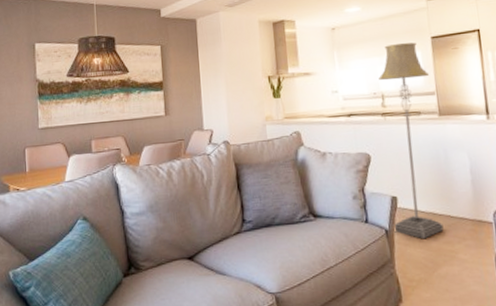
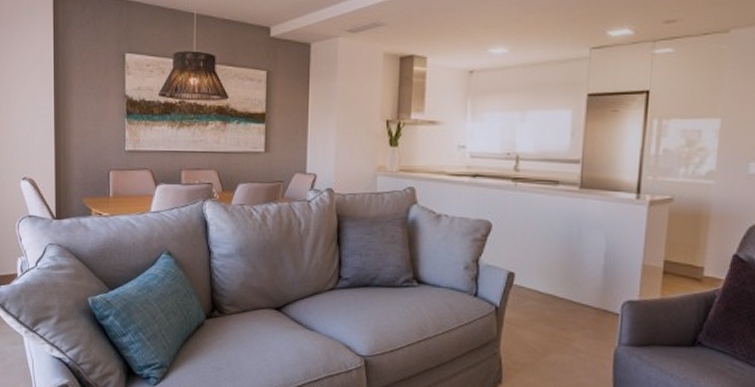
floor lamp: present [378,42,444,239] -> none [504,97,577,322]

